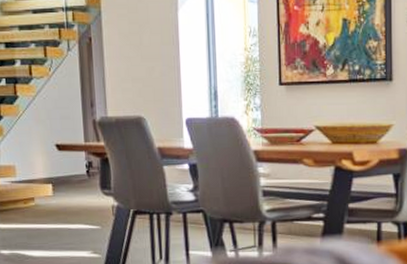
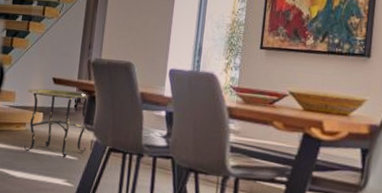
side table: none [28,155,108,228] -> present [24,88,89,158]

